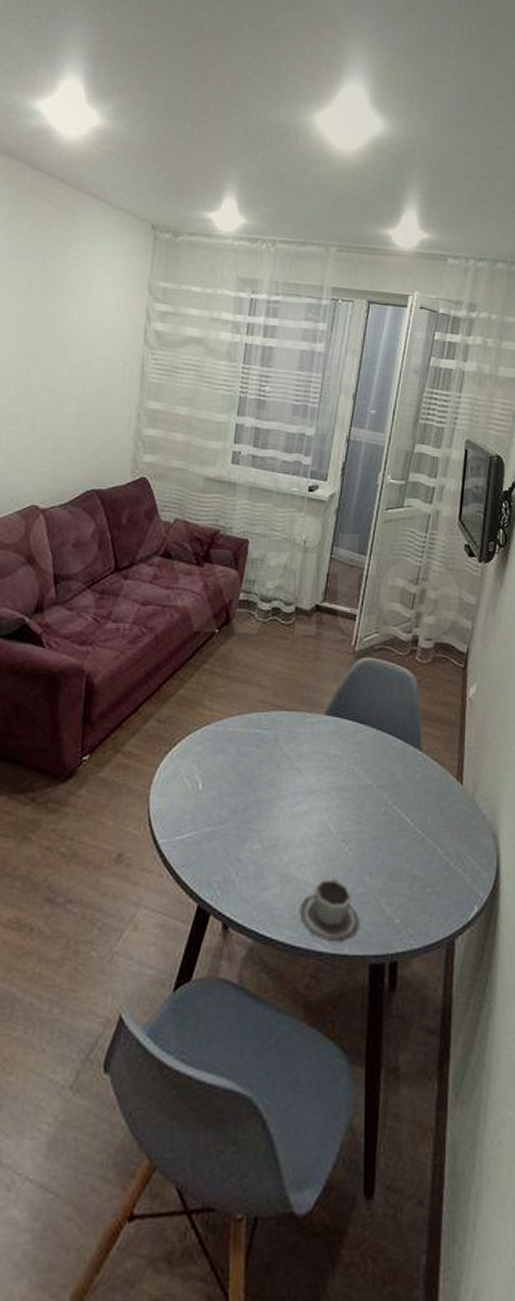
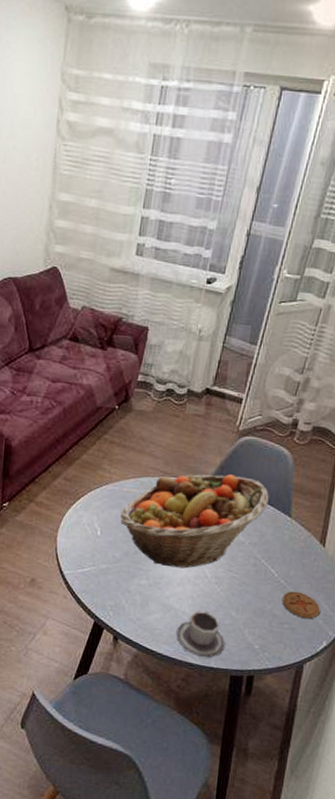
fruit basket: none [225,703,395,825] -> present [120,474,269,569]
coaster: none [421,843,466,877] -> present [282,591,320,619]

